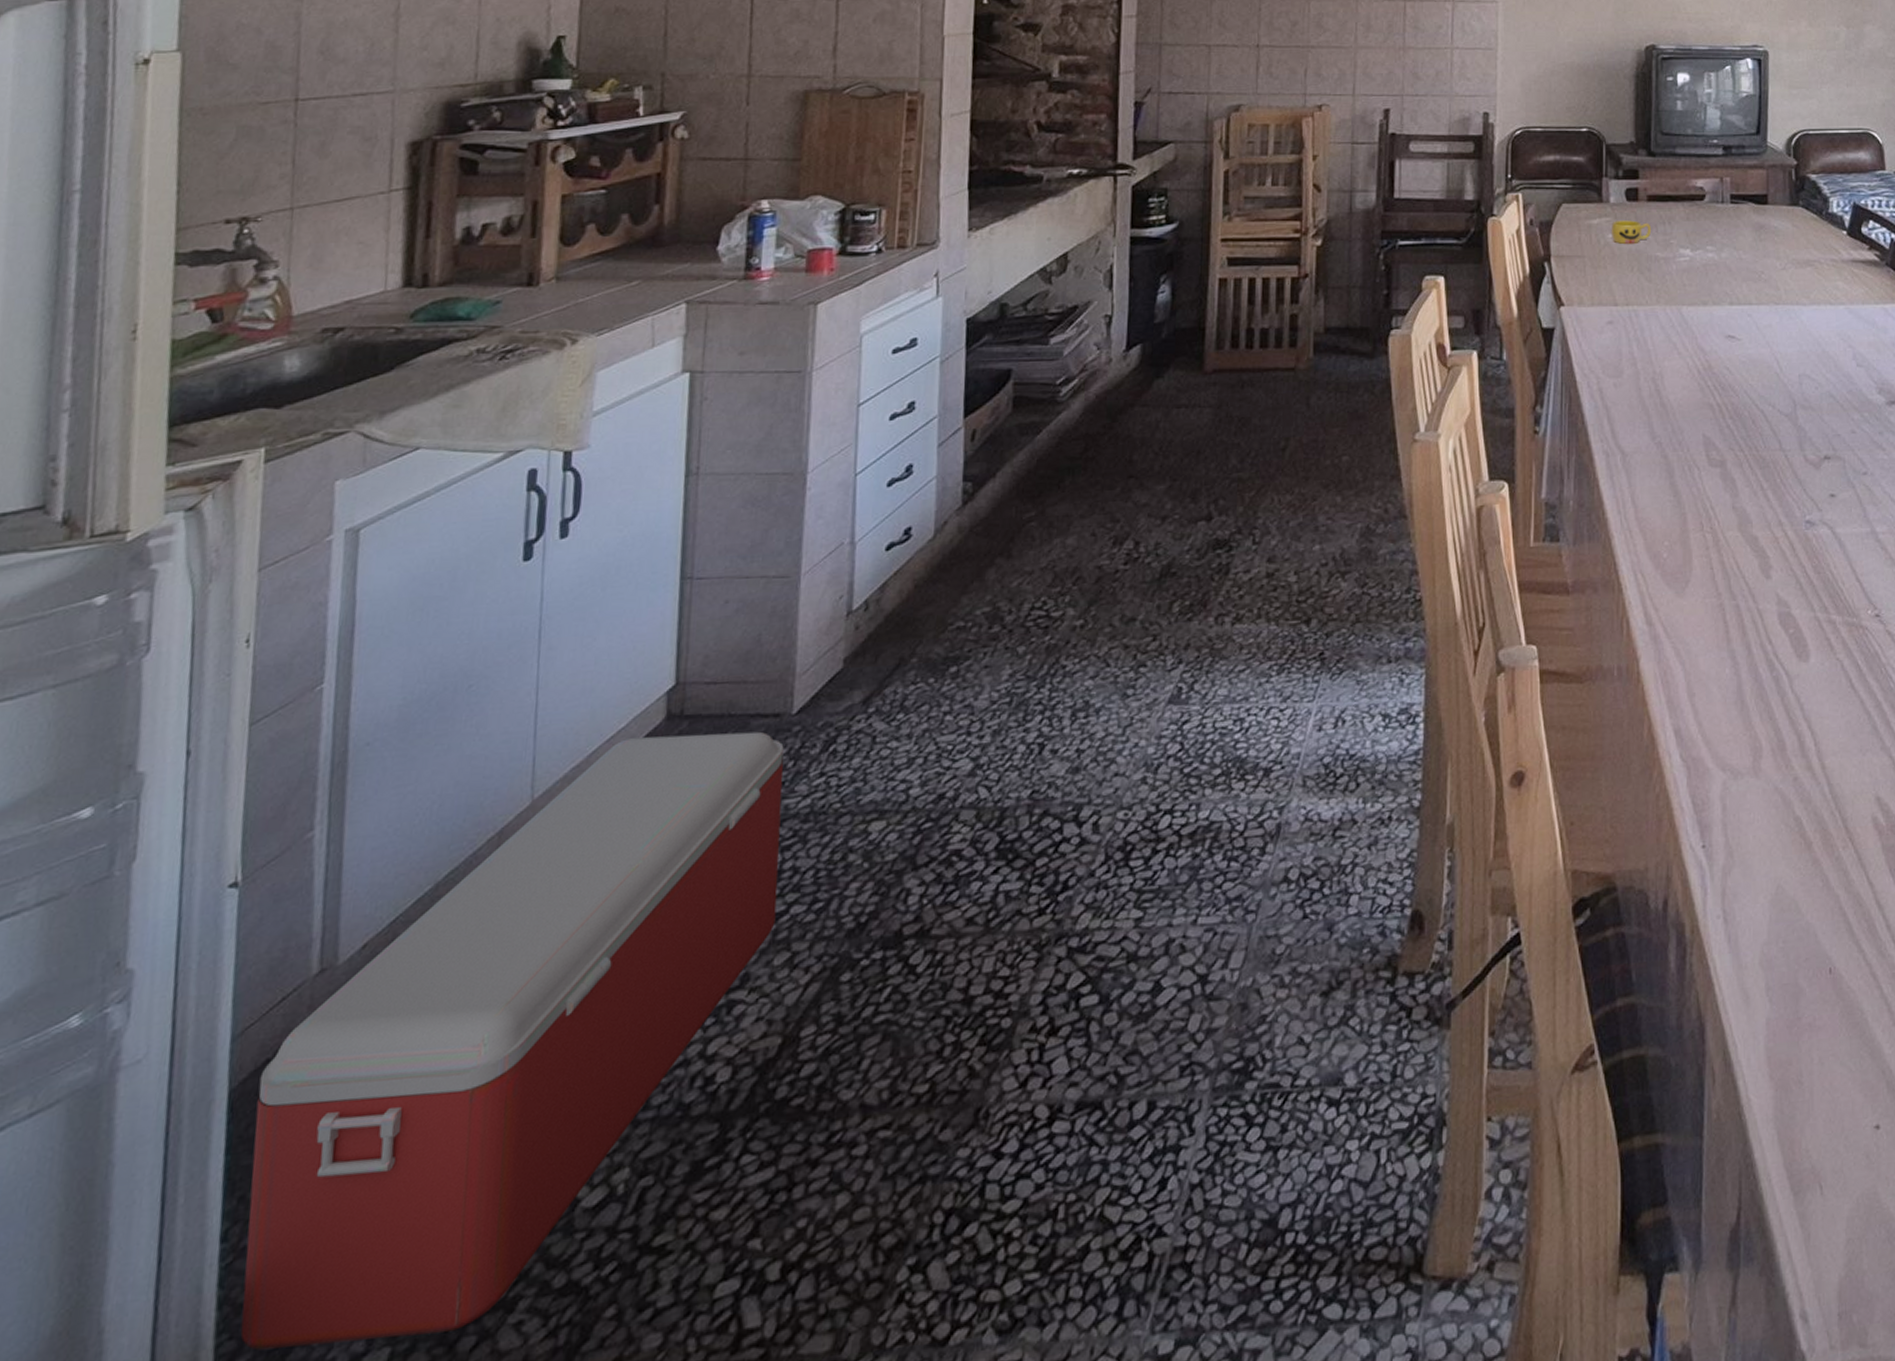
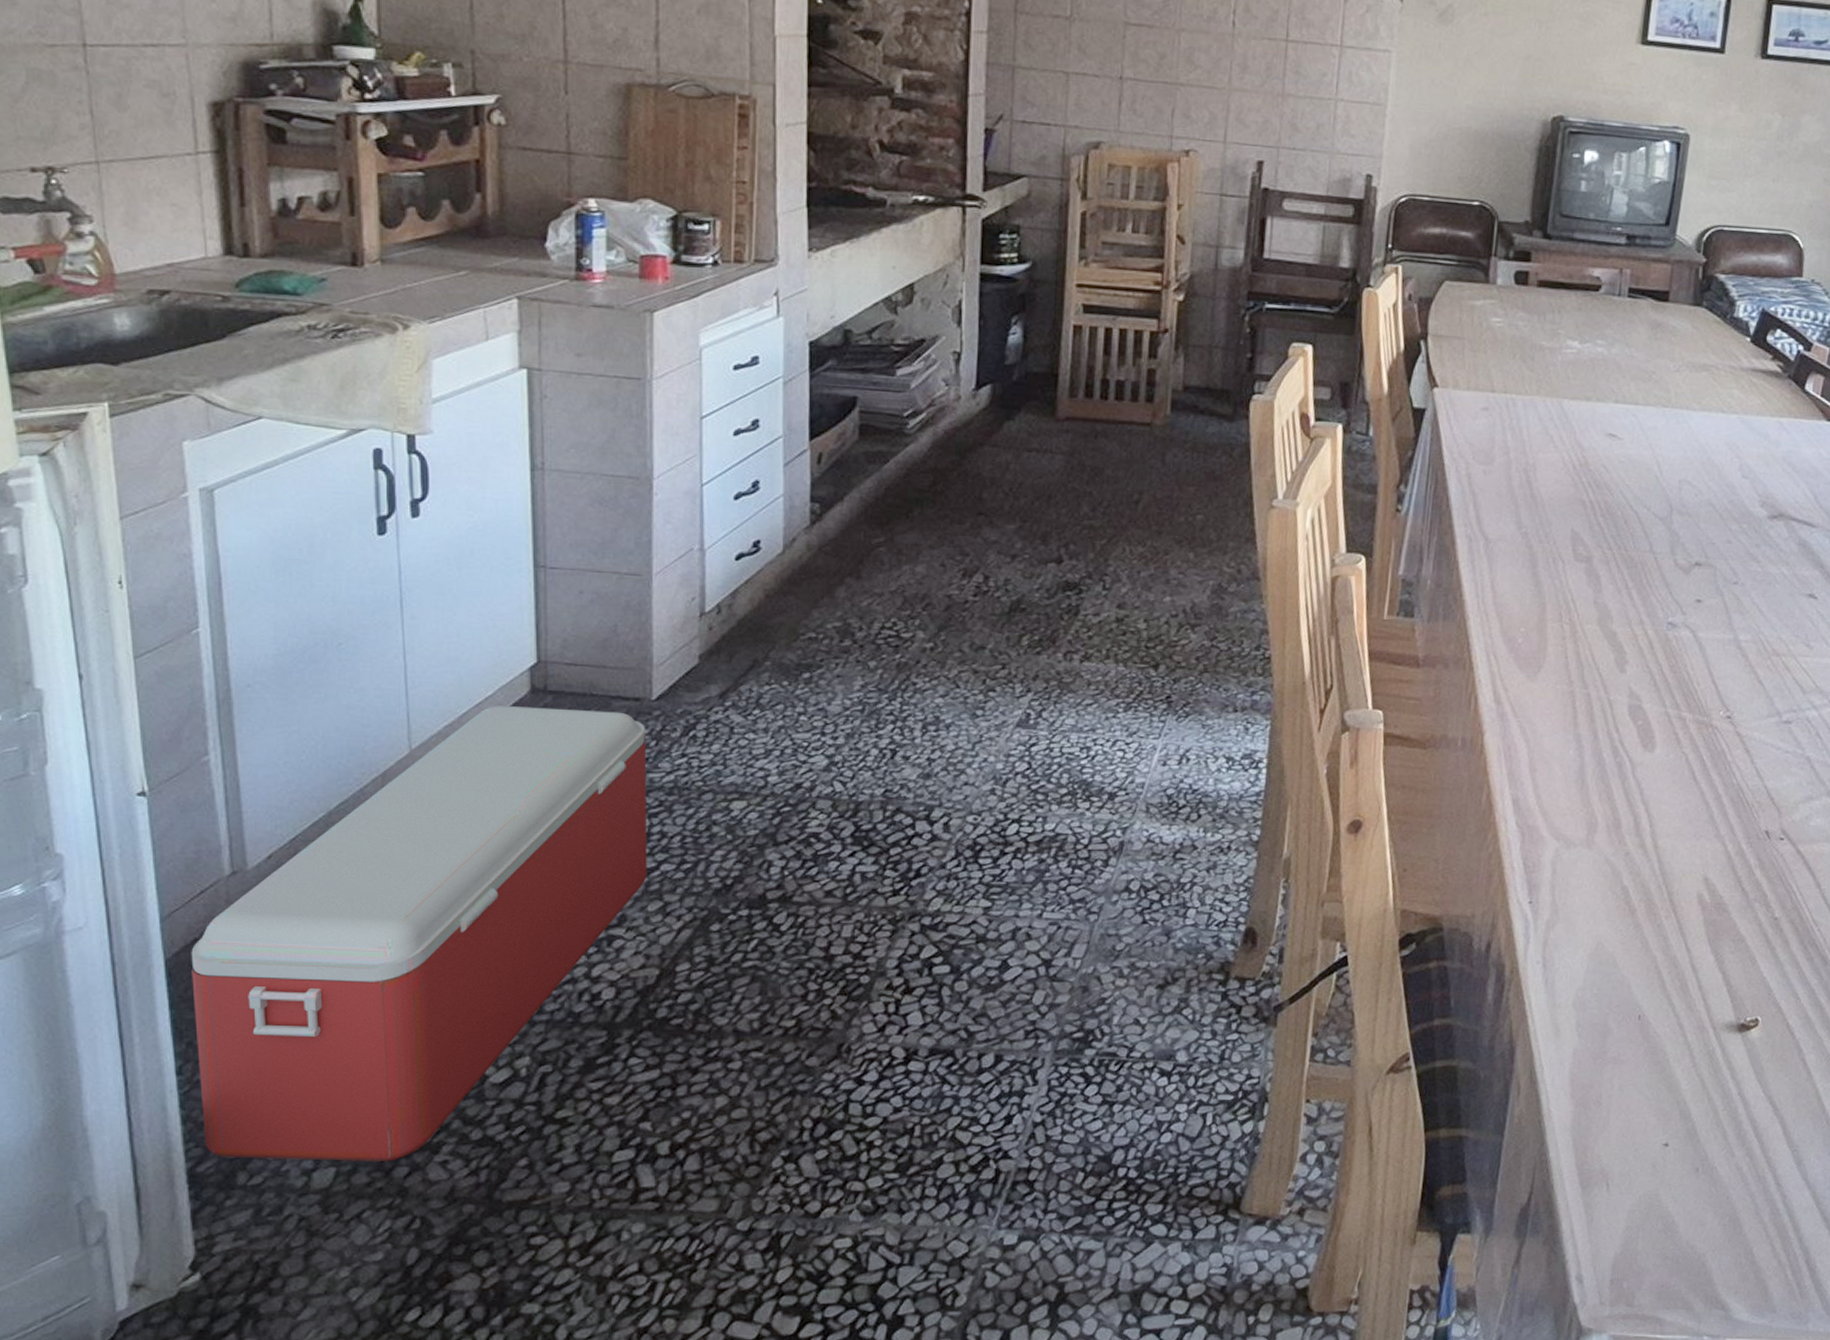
cup: present [1611,220,1652,245] -> none [1494,304,1539,331]

